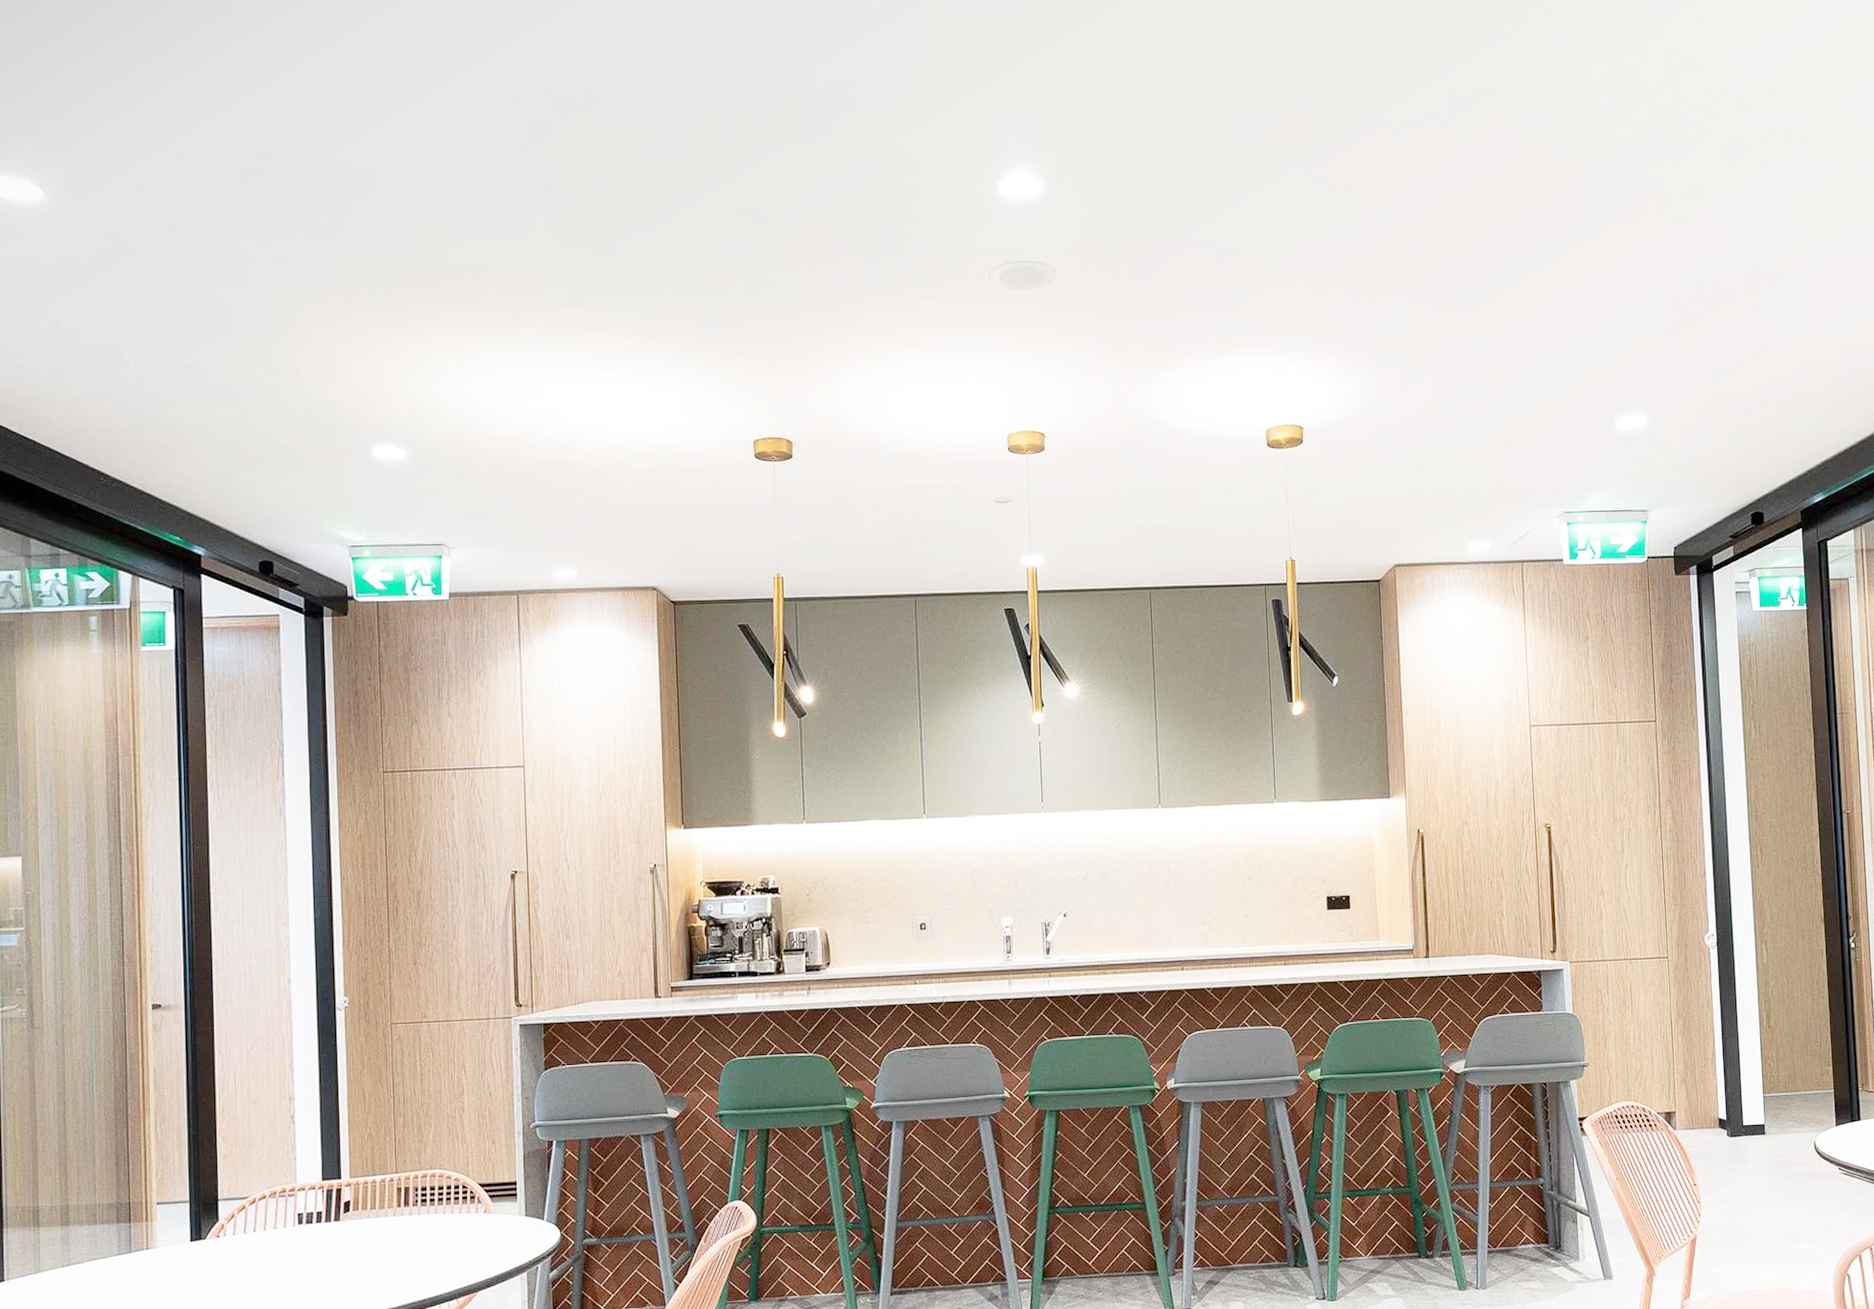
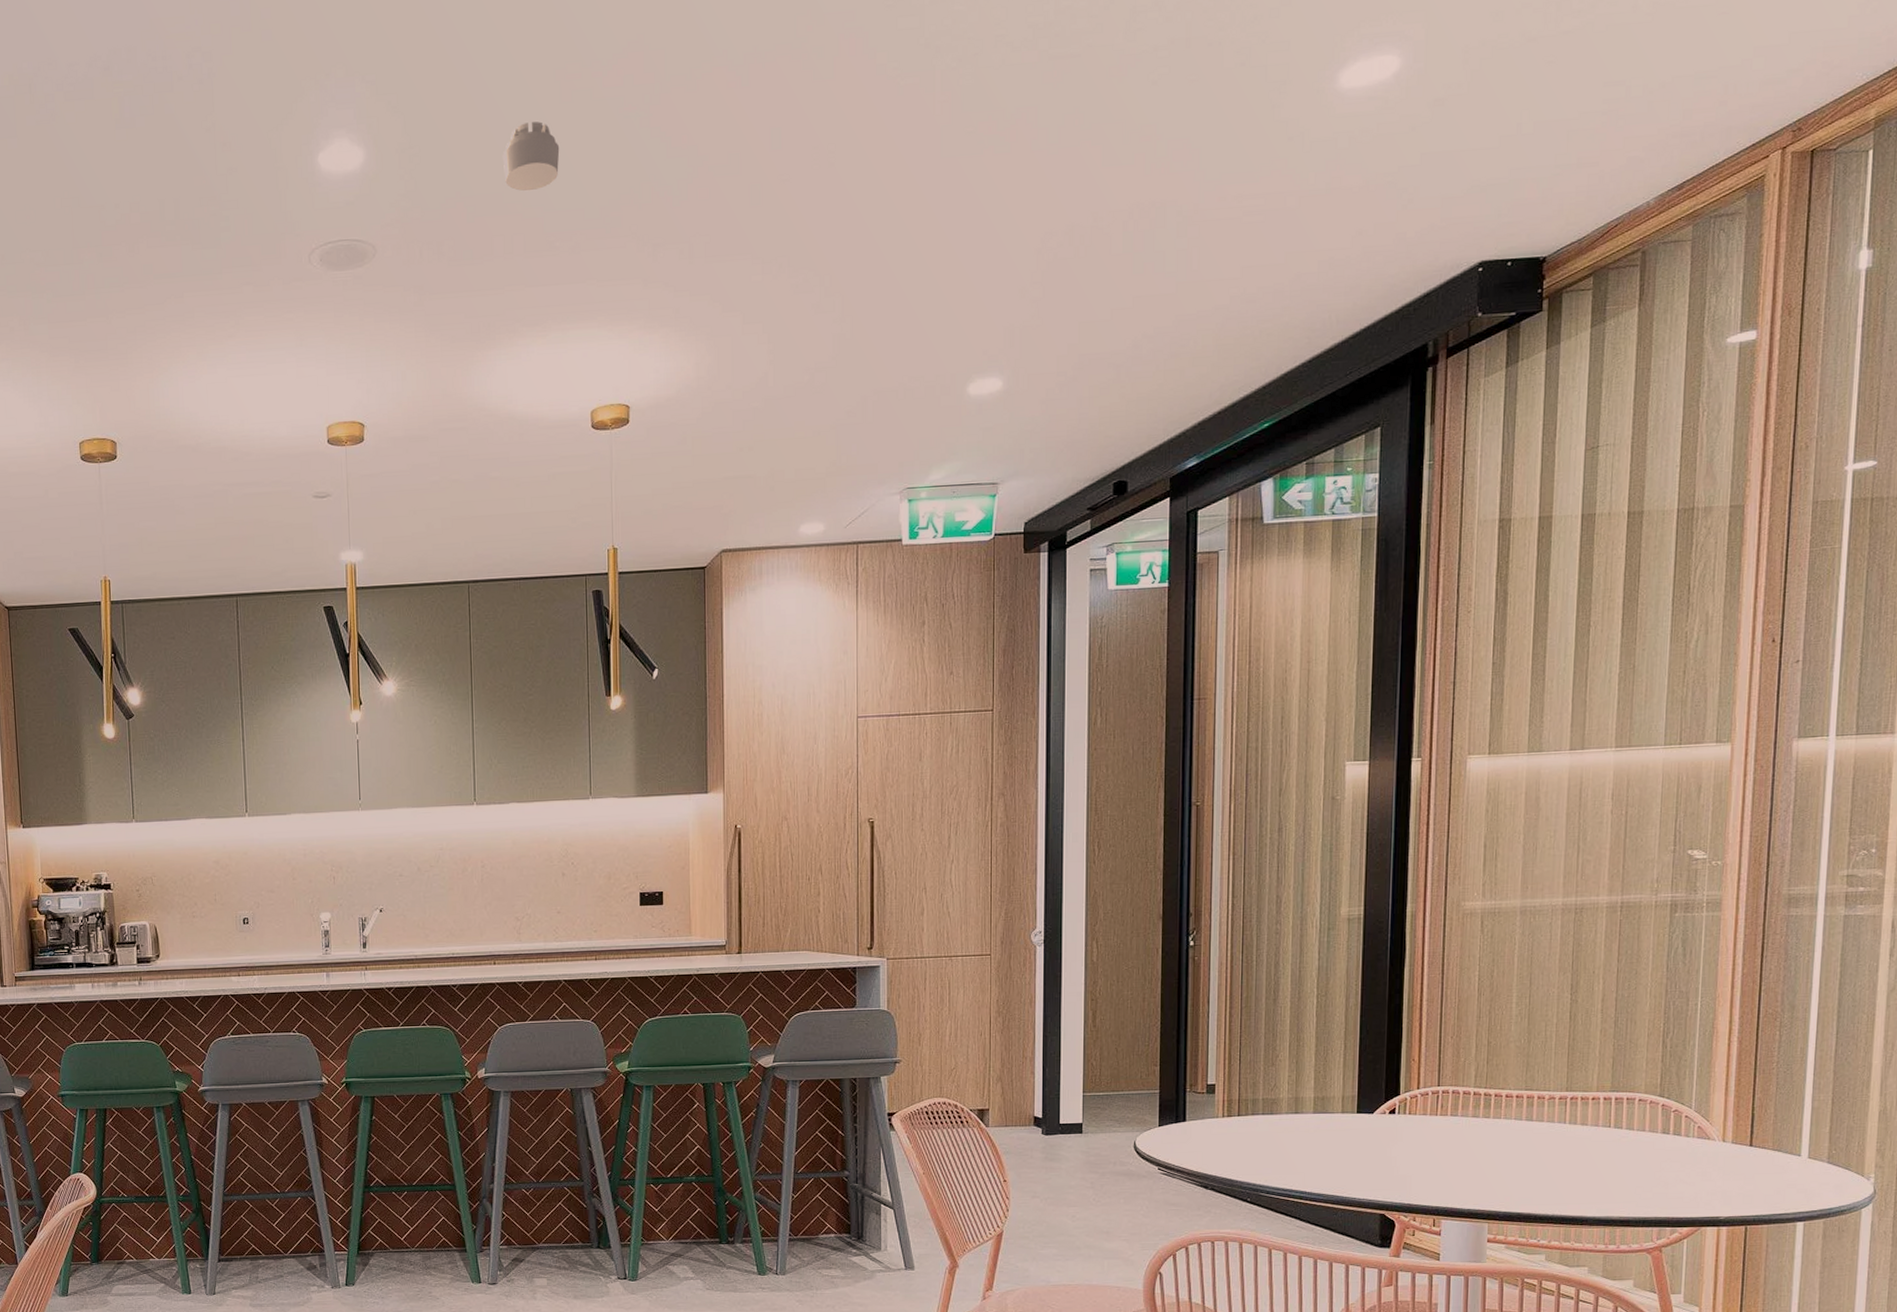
smoke detector: none [1176,165,1231,227] -> present [502,121,560,192]

